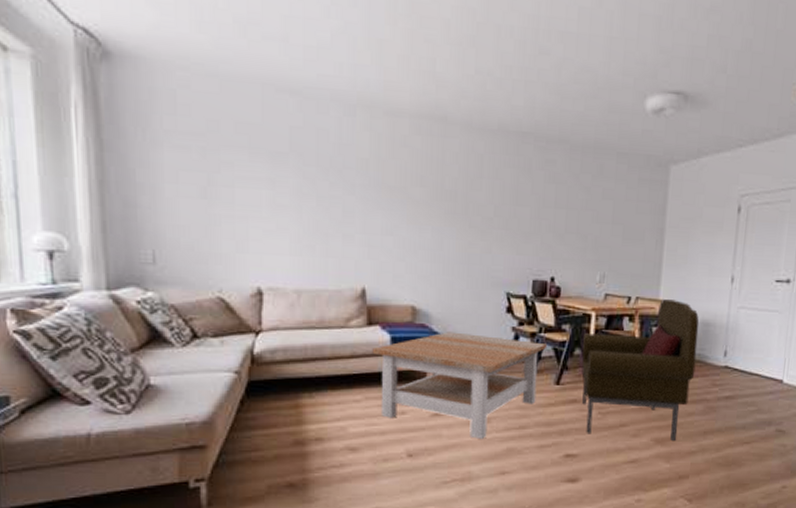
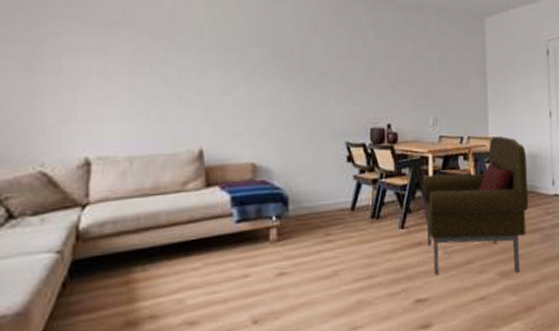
coffee table: present [372,332,546,440] -> none [211,185,388,296]

